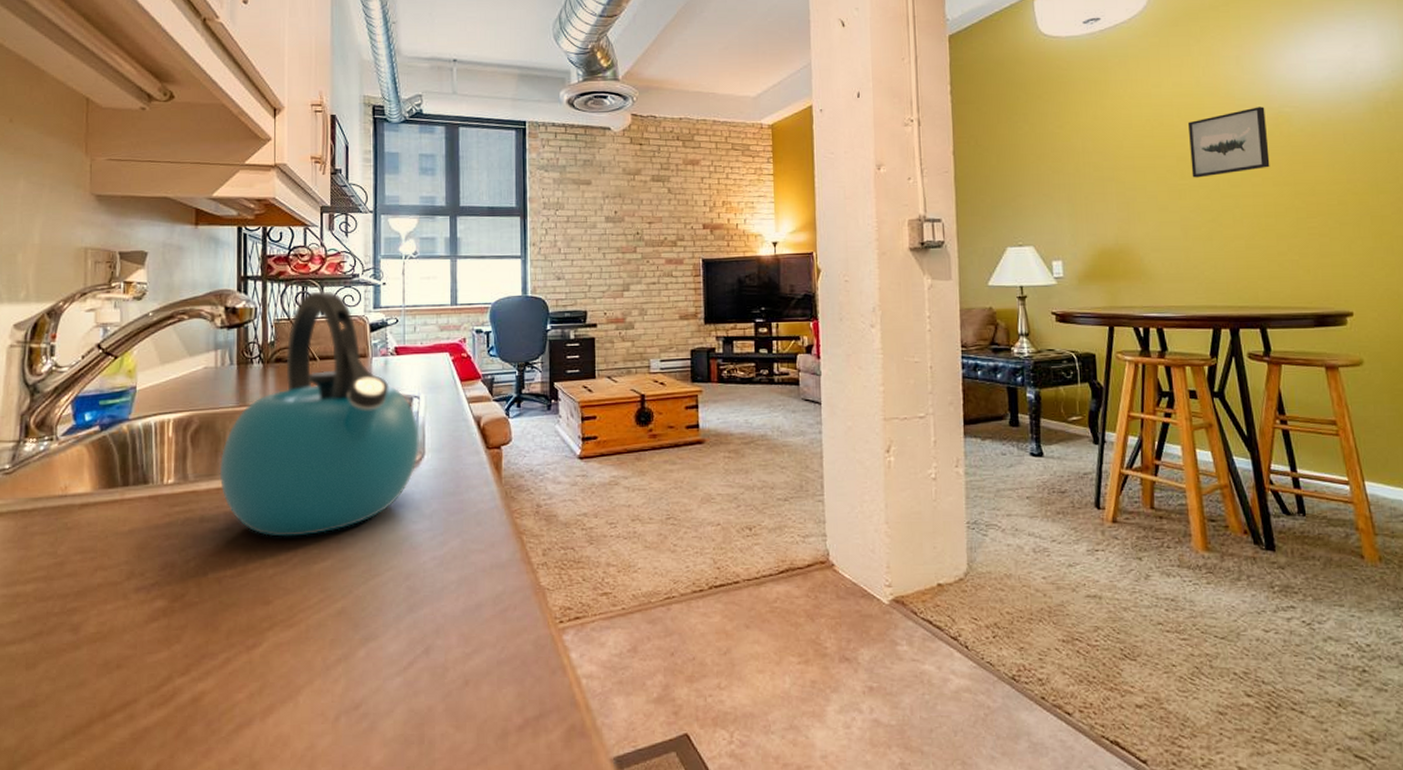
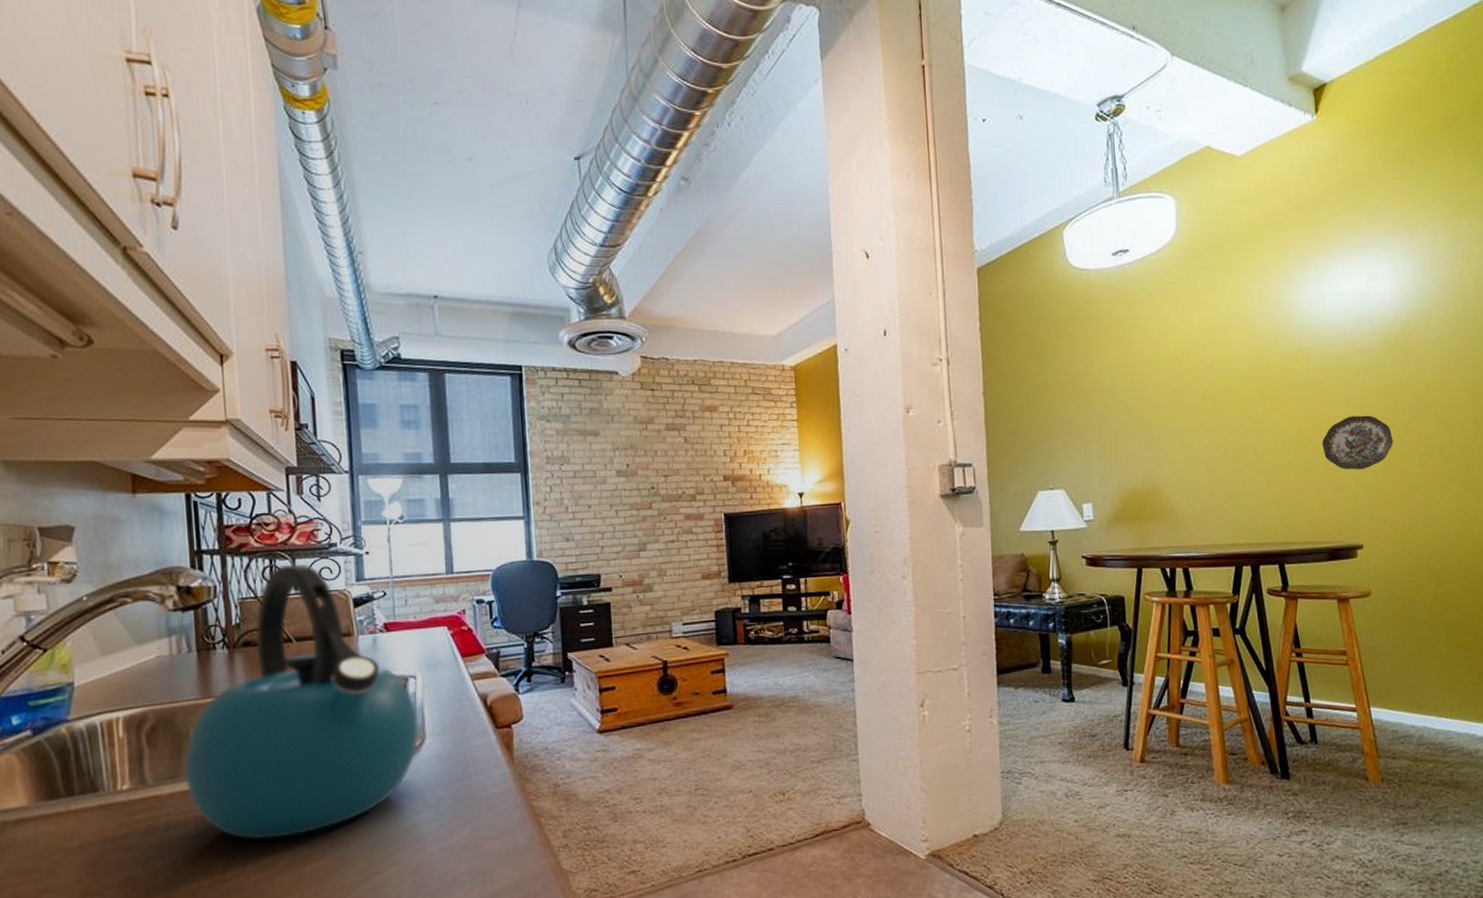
wall art: present [1187,106,1270,178] -> none [1213,341,1290,415]
decorative plate: none [1306,181,1384,236] -> present [1322,415,1393,470]

